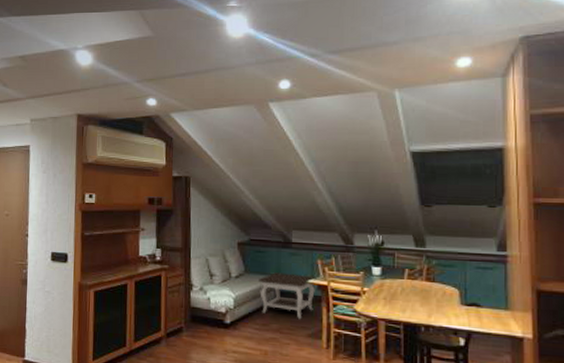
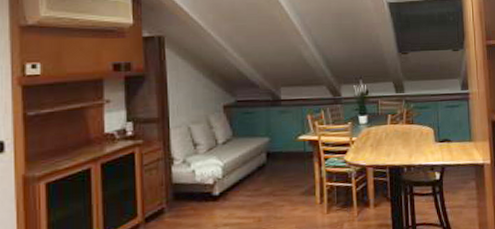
side table: present [259,271,317,320] -> none [248,132,307,179]

